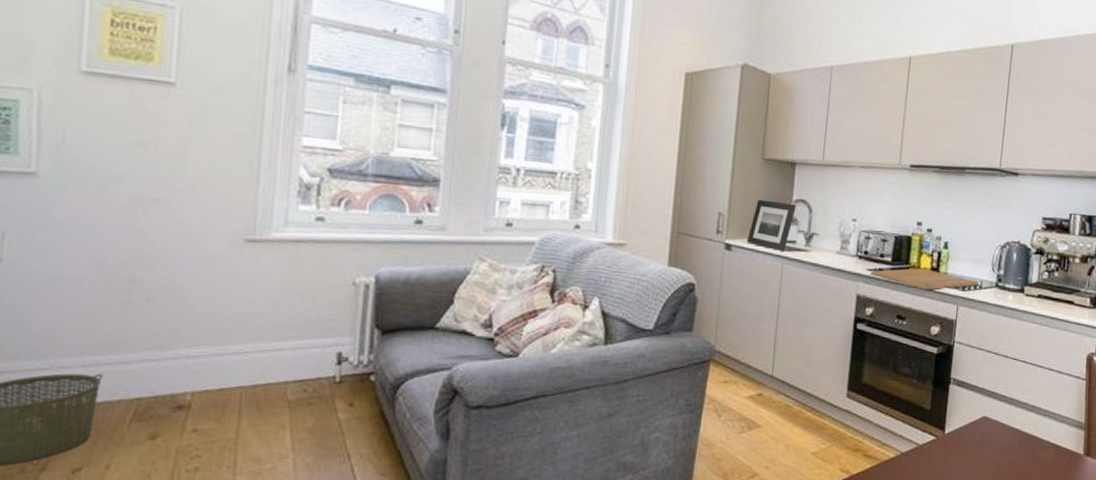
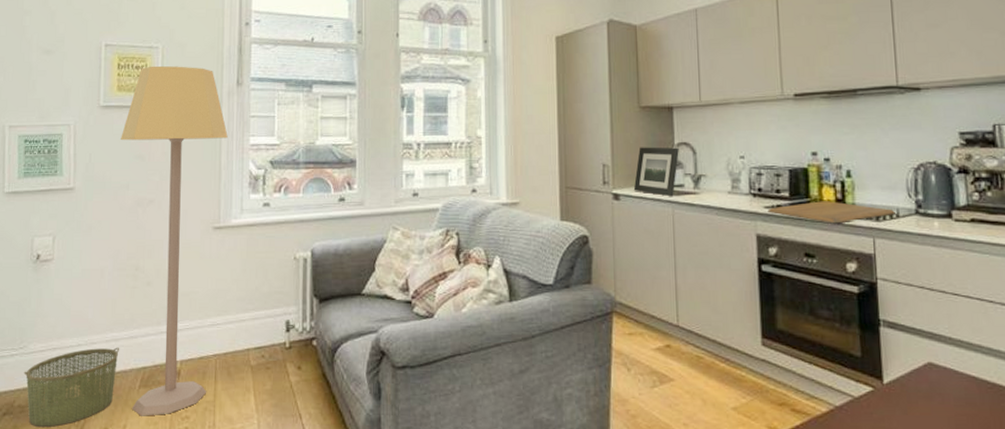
lamp: none [112,29,272,455] -> present [121,66,228,416]

